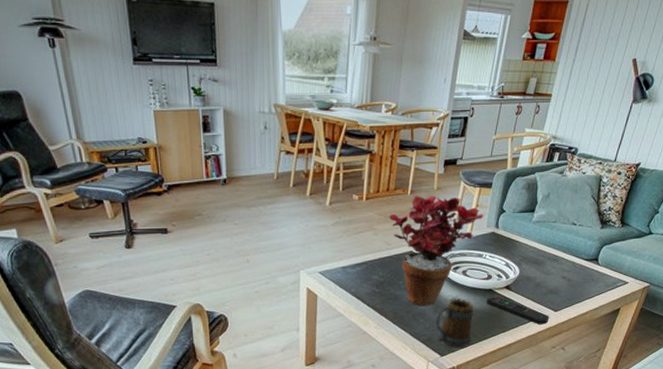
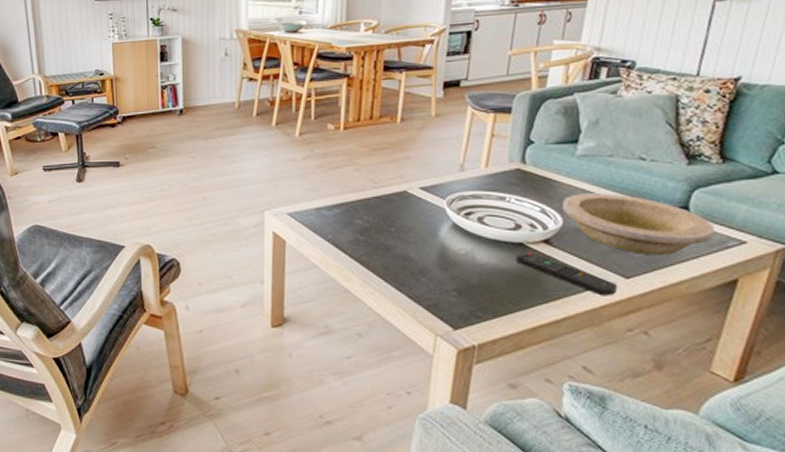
potted plant: present [389,195,484,306] -> none [374,124,503,261]
mug: present [435,299,474,348] -> none [442,254,498,320]
bowl: none [519,250,612,295] -> present [561,193,716,256]

